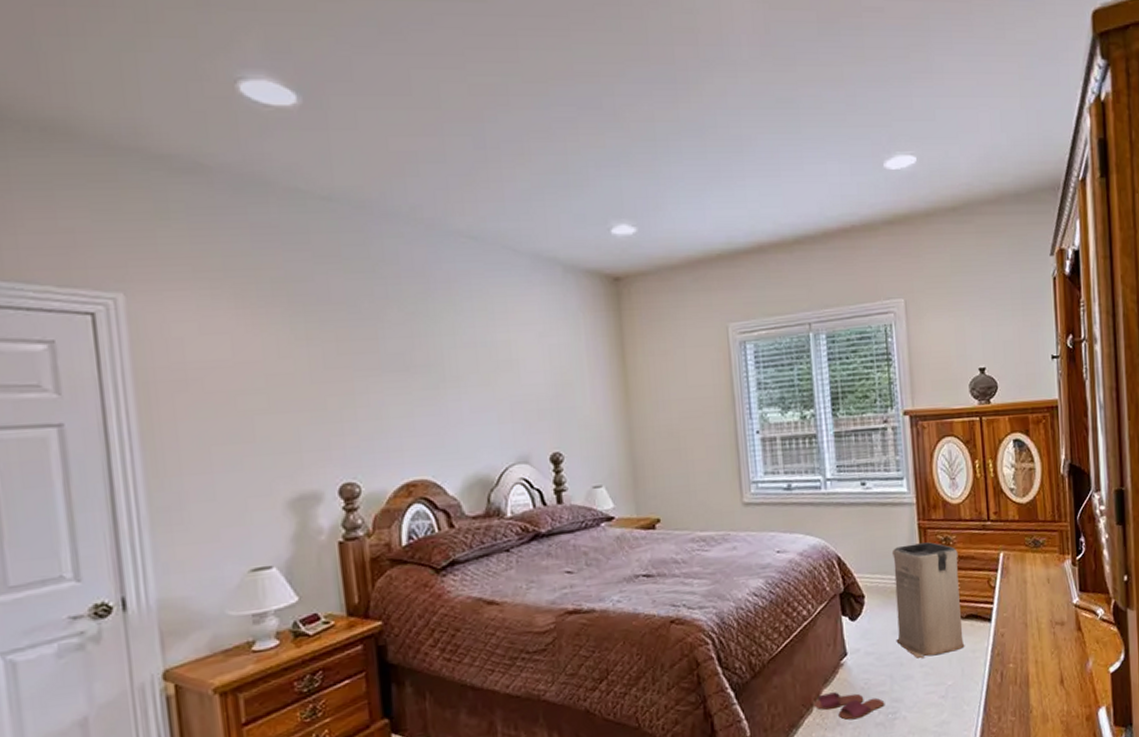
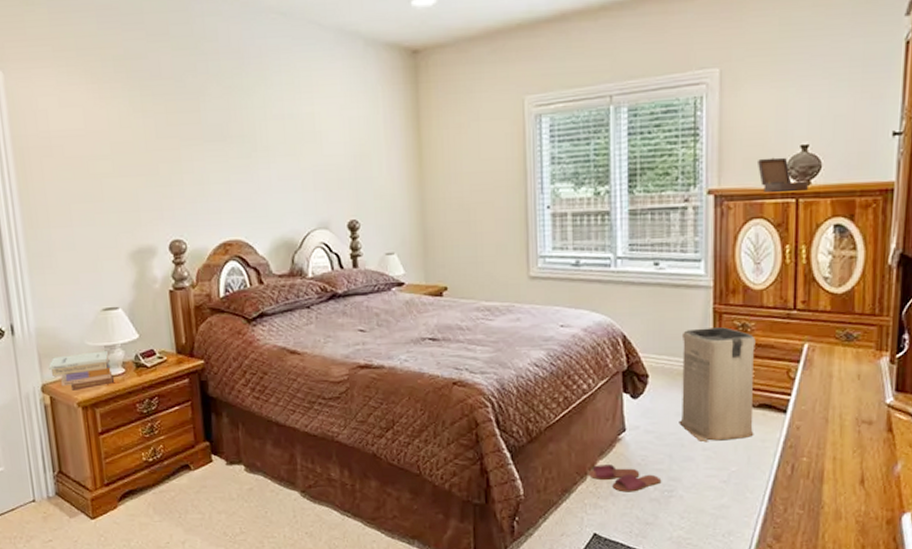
books: none [174,620,264,674] -> present [49,351,114,391]
jewelry box: none [943,379,989,412] -> present [756,157,808,193]

